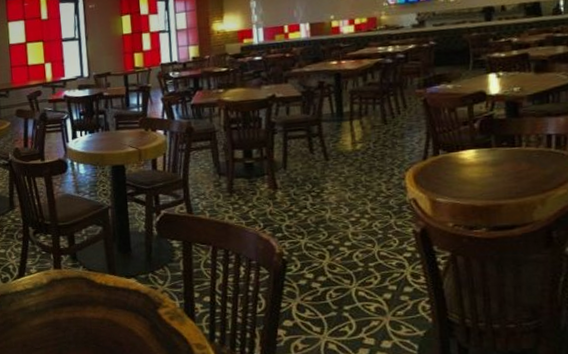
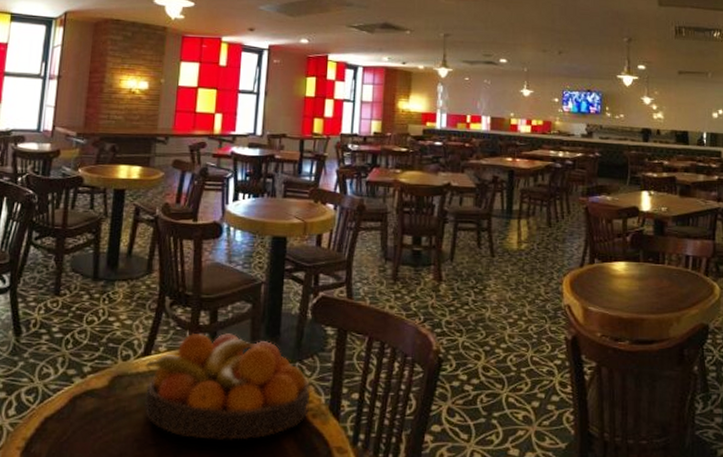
fruit bowl: none [21,253,167,342] -> present [144,333,311,440]

